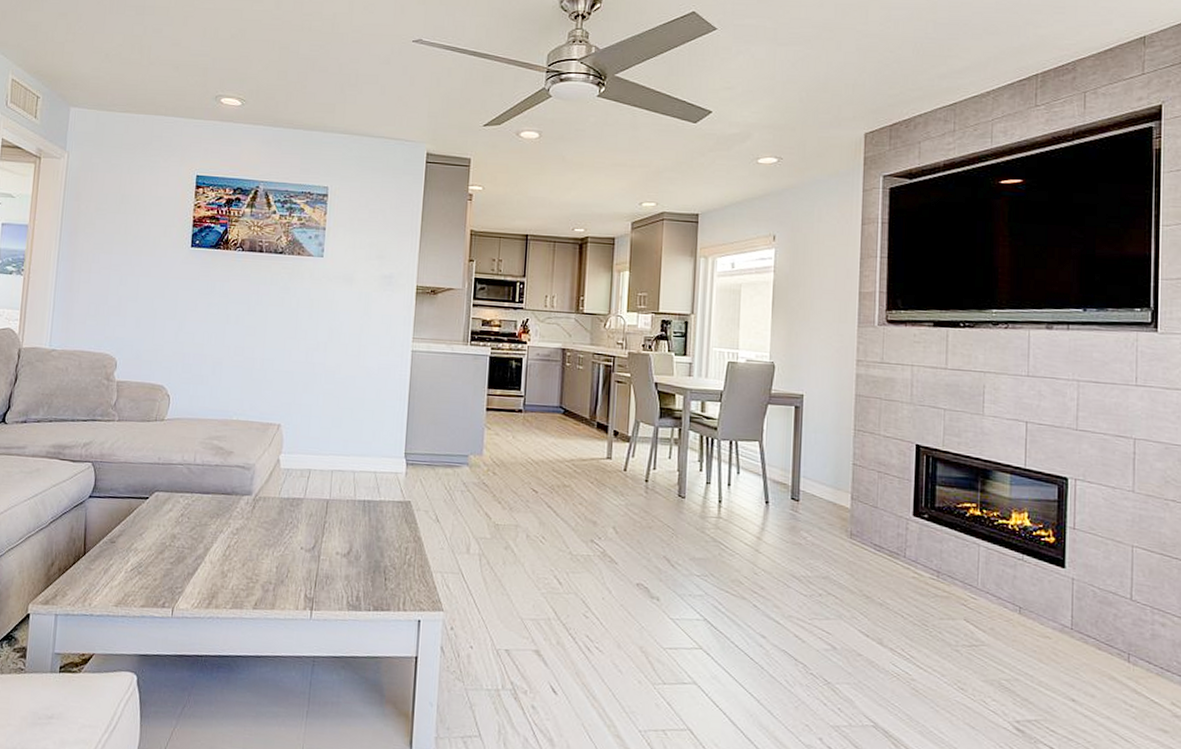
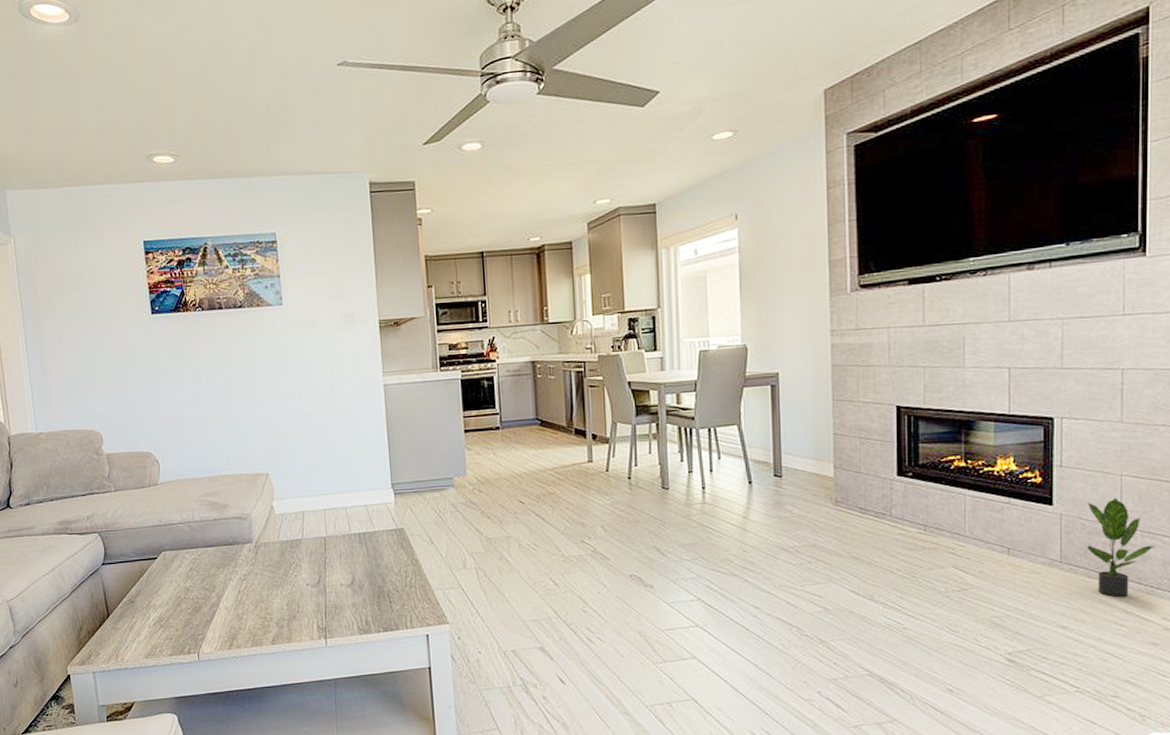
potted plant: none [1098,568,1163,675] -> present [1087,497,1154,597]

